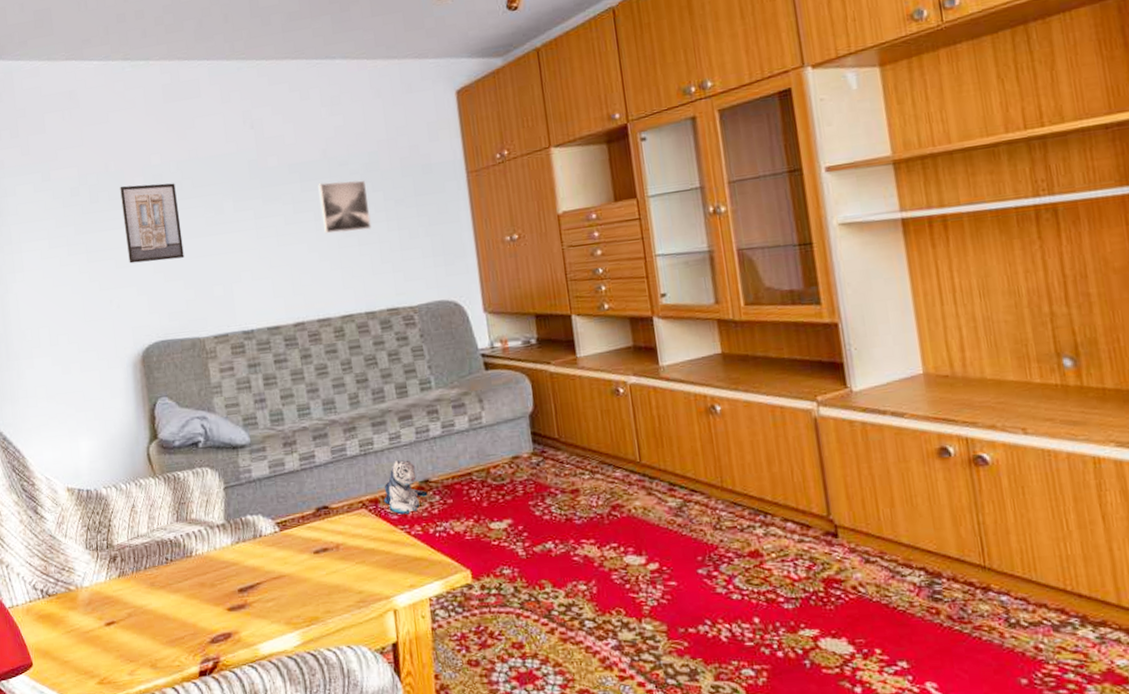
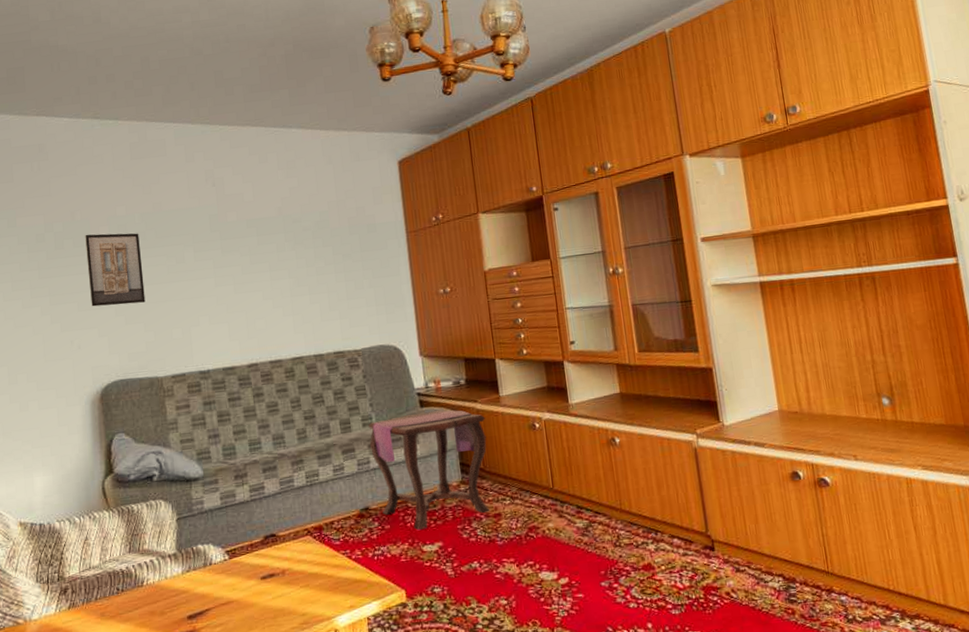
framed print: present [318,180,372,234] -> none [273,236,321,283]
plush toy: present [383,460,428,515] -> none [326,489,368,541]
side table: none [427,372,567,506] -> present [368,409,490,531]

